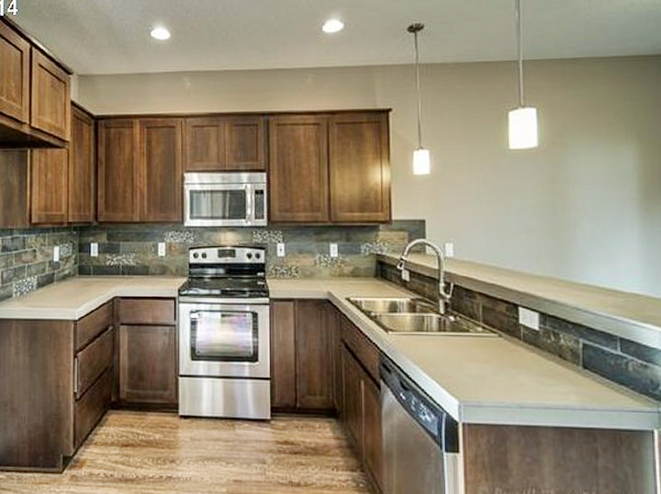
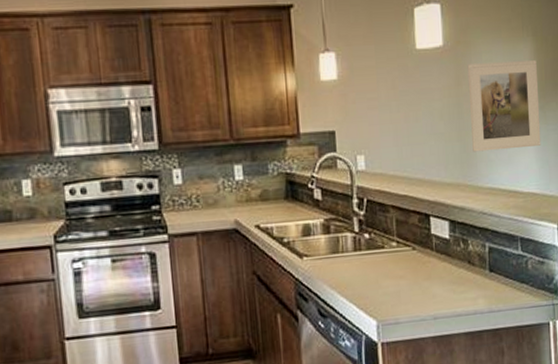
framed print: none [563,163,646,248] -> present [467,60,541,152]

